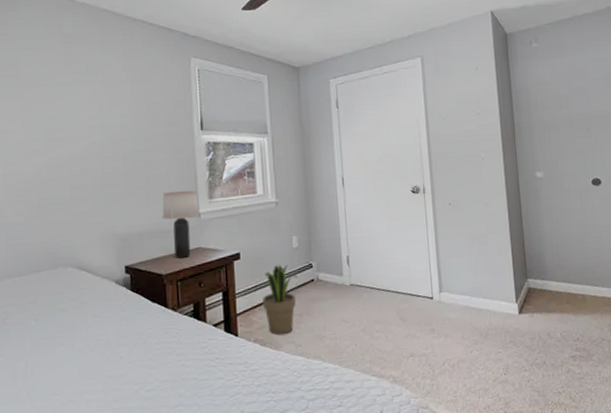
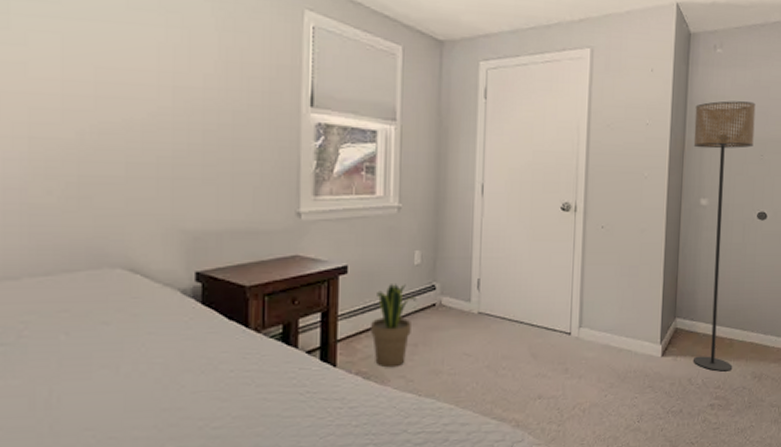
table lamp: present [162,190,200,258] -> none [250,181,300,267]
floor lamp: none [520,84,589,326] -> present [693,100,756,372]

